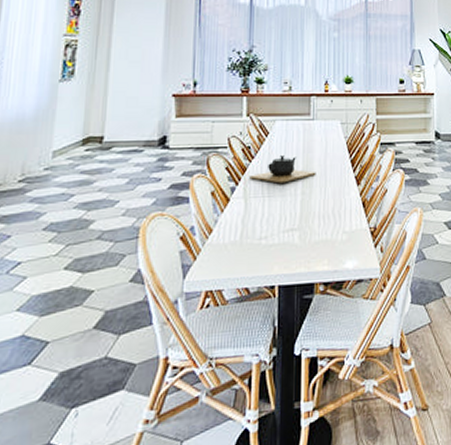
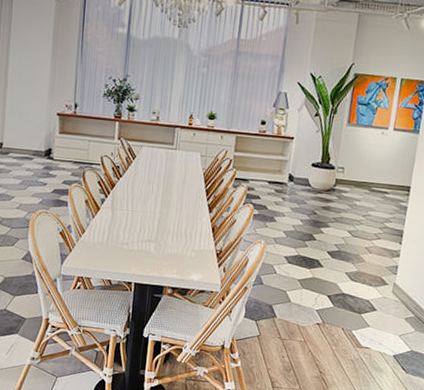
teapot: present [250,155,316,183] -> none [117,177,174,202]

